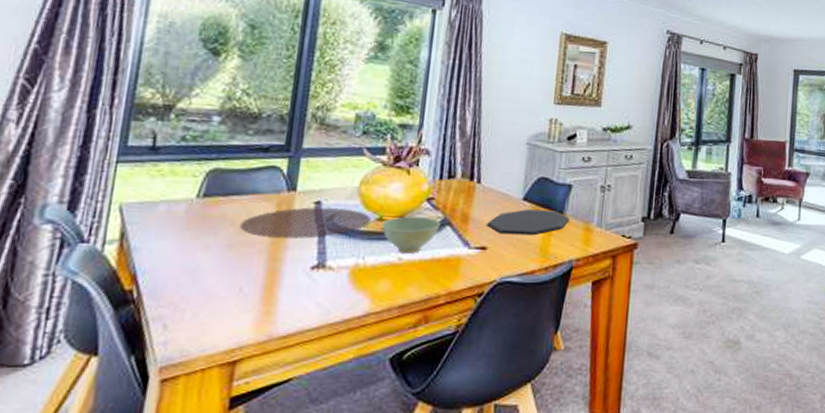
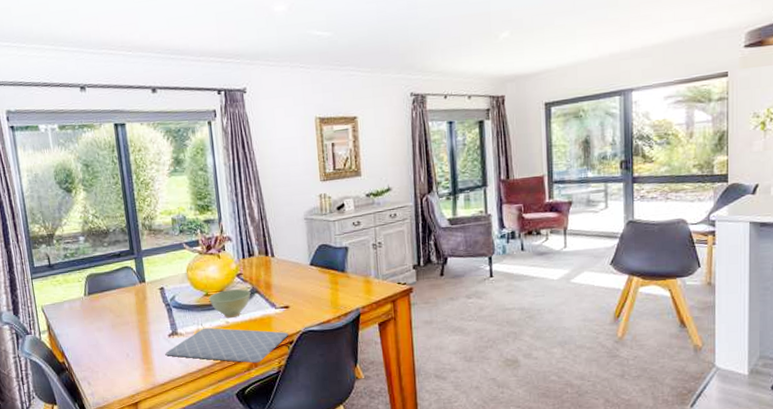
place mat: present [240,207,371,238] -> none [116,290,200,318]
placemat: none [299,263,480,318] -> present [165,327,289,364]
placemat: present [487,209,570,235] -> none [285,270,351,294]

